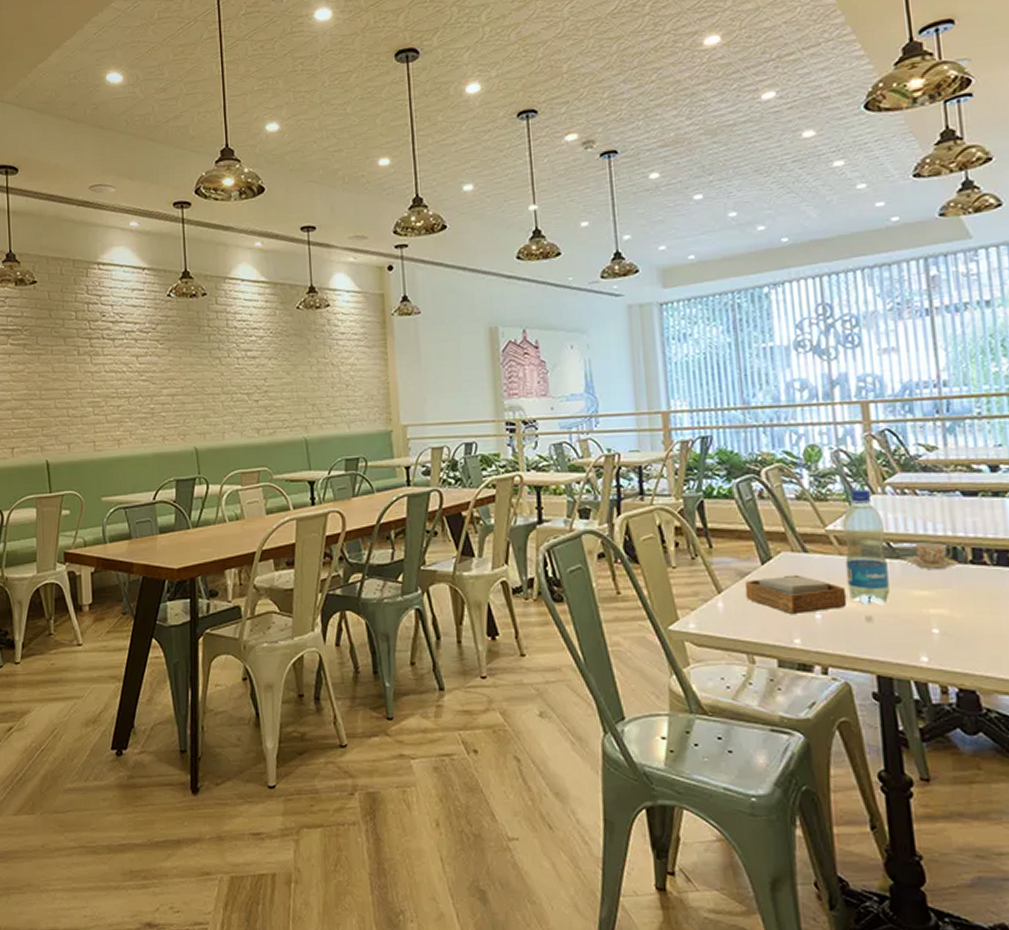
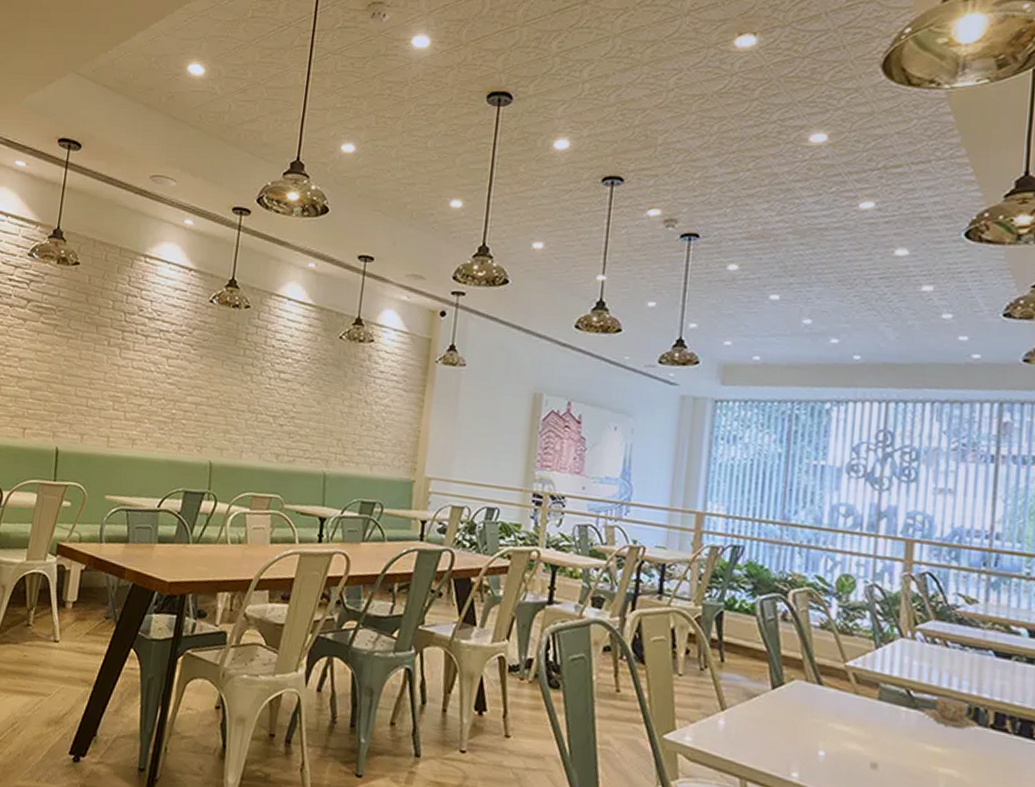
napkin holder: present [744,574,847,614] -> none [749,702,856,750]
bottle: present [842,489,890,605] -> none [857,628,907,754]

